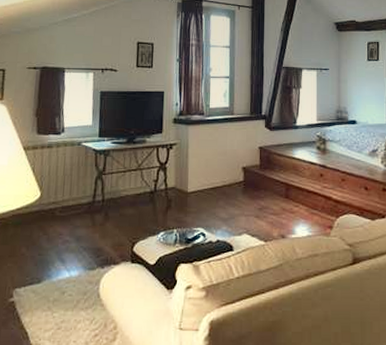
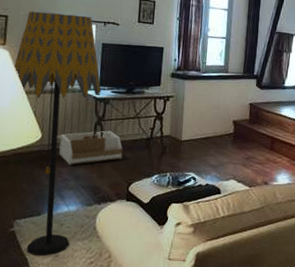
floor lamp: none [12,63,101,328] -> present [14,11,102,256]
storage bin: none [56,185,126,226] -> present [57,130,123,166]

